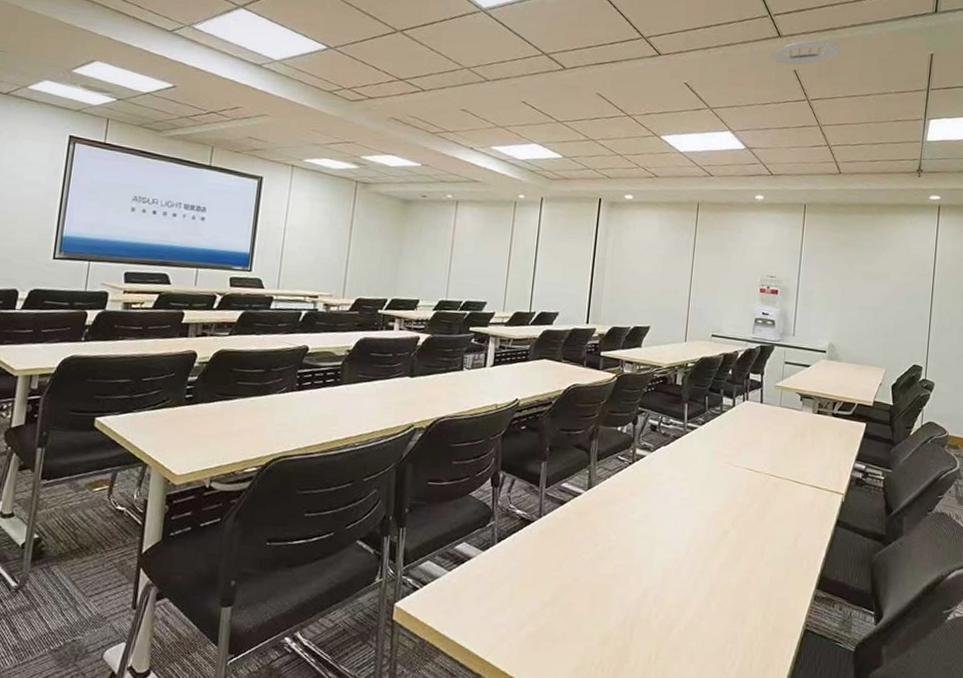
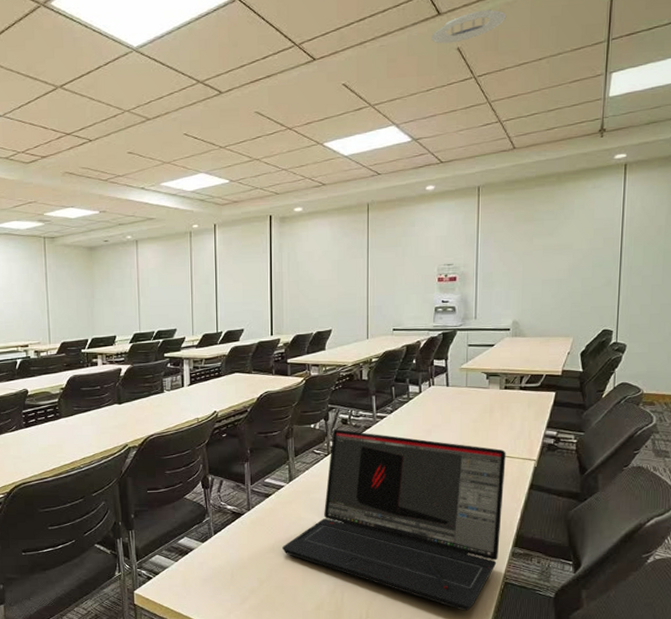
laptop: none [572,435,815,660] -> present [282,429,506,611]

